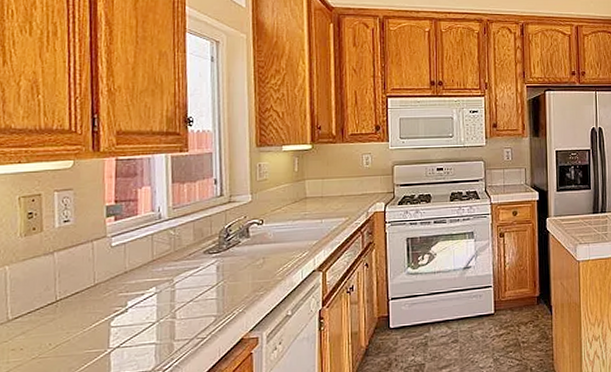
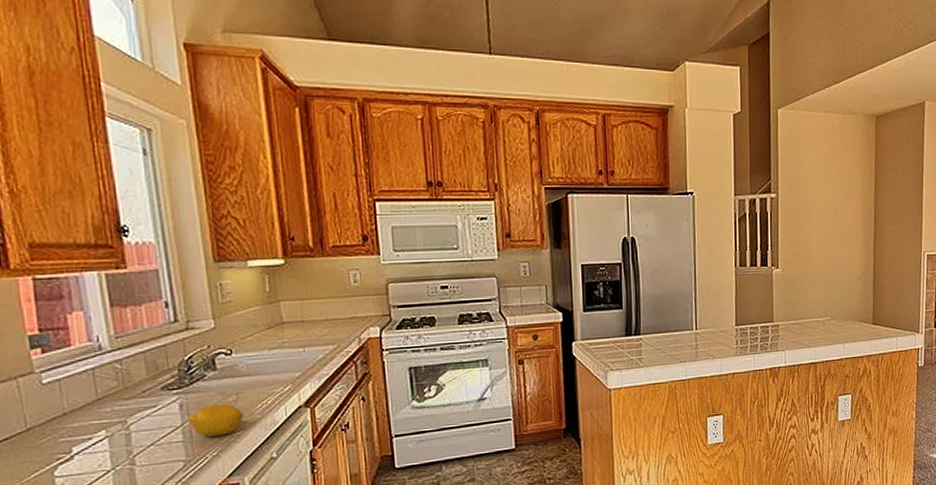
lemon: none [222,266,268,295] -> present [188,403,244,437]

